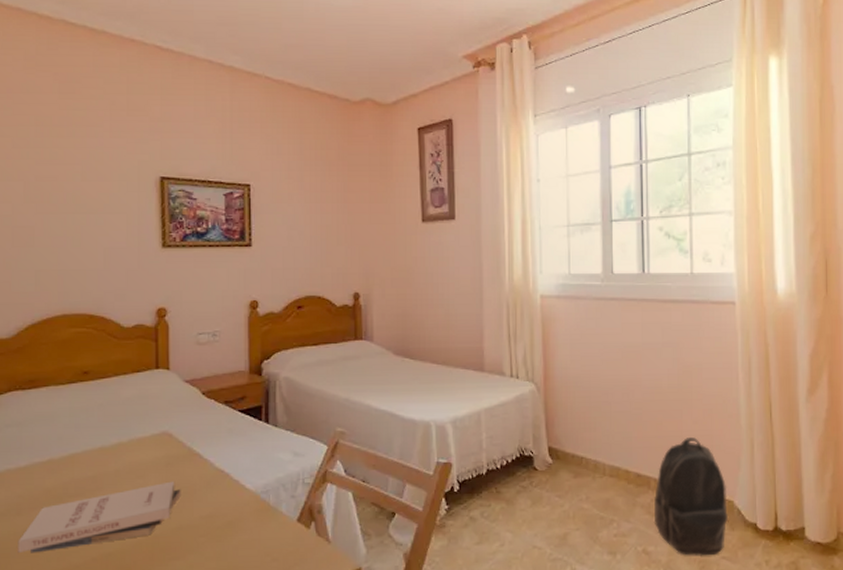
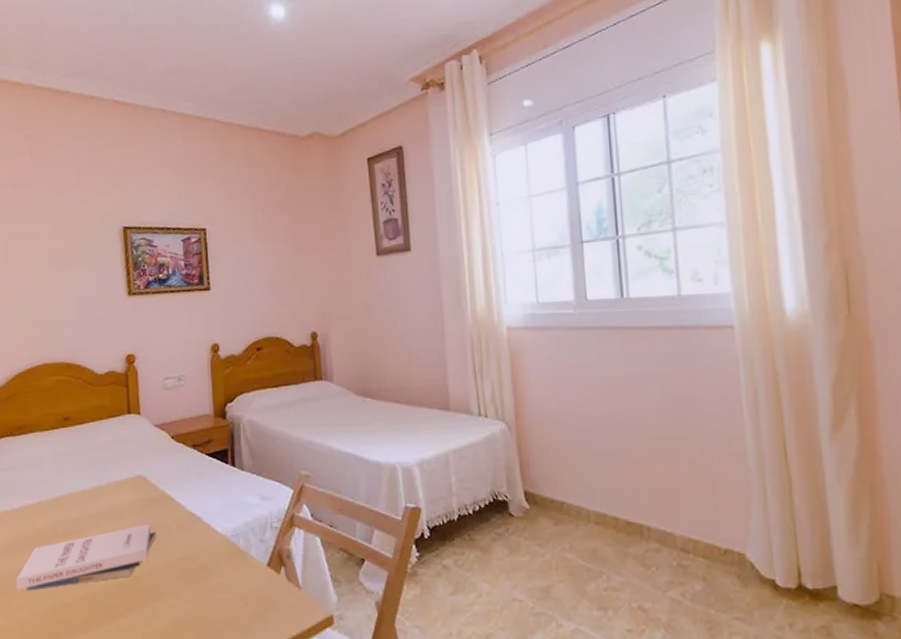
backpack: present [653,437,728,556] -> none [649,481,739,616]

